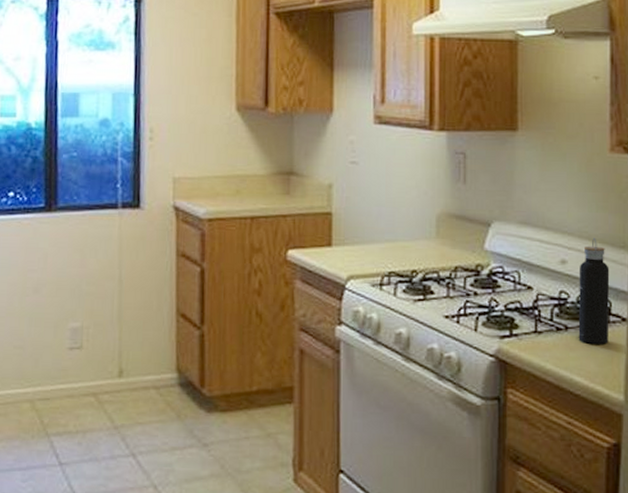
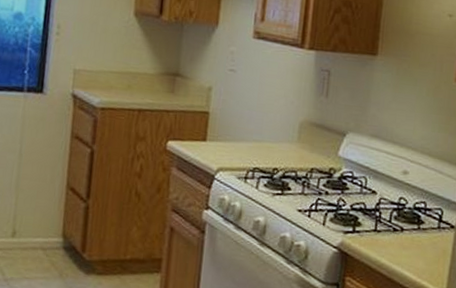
water bottle: present [578,238,610,344] -> none [411,154,445,246]

